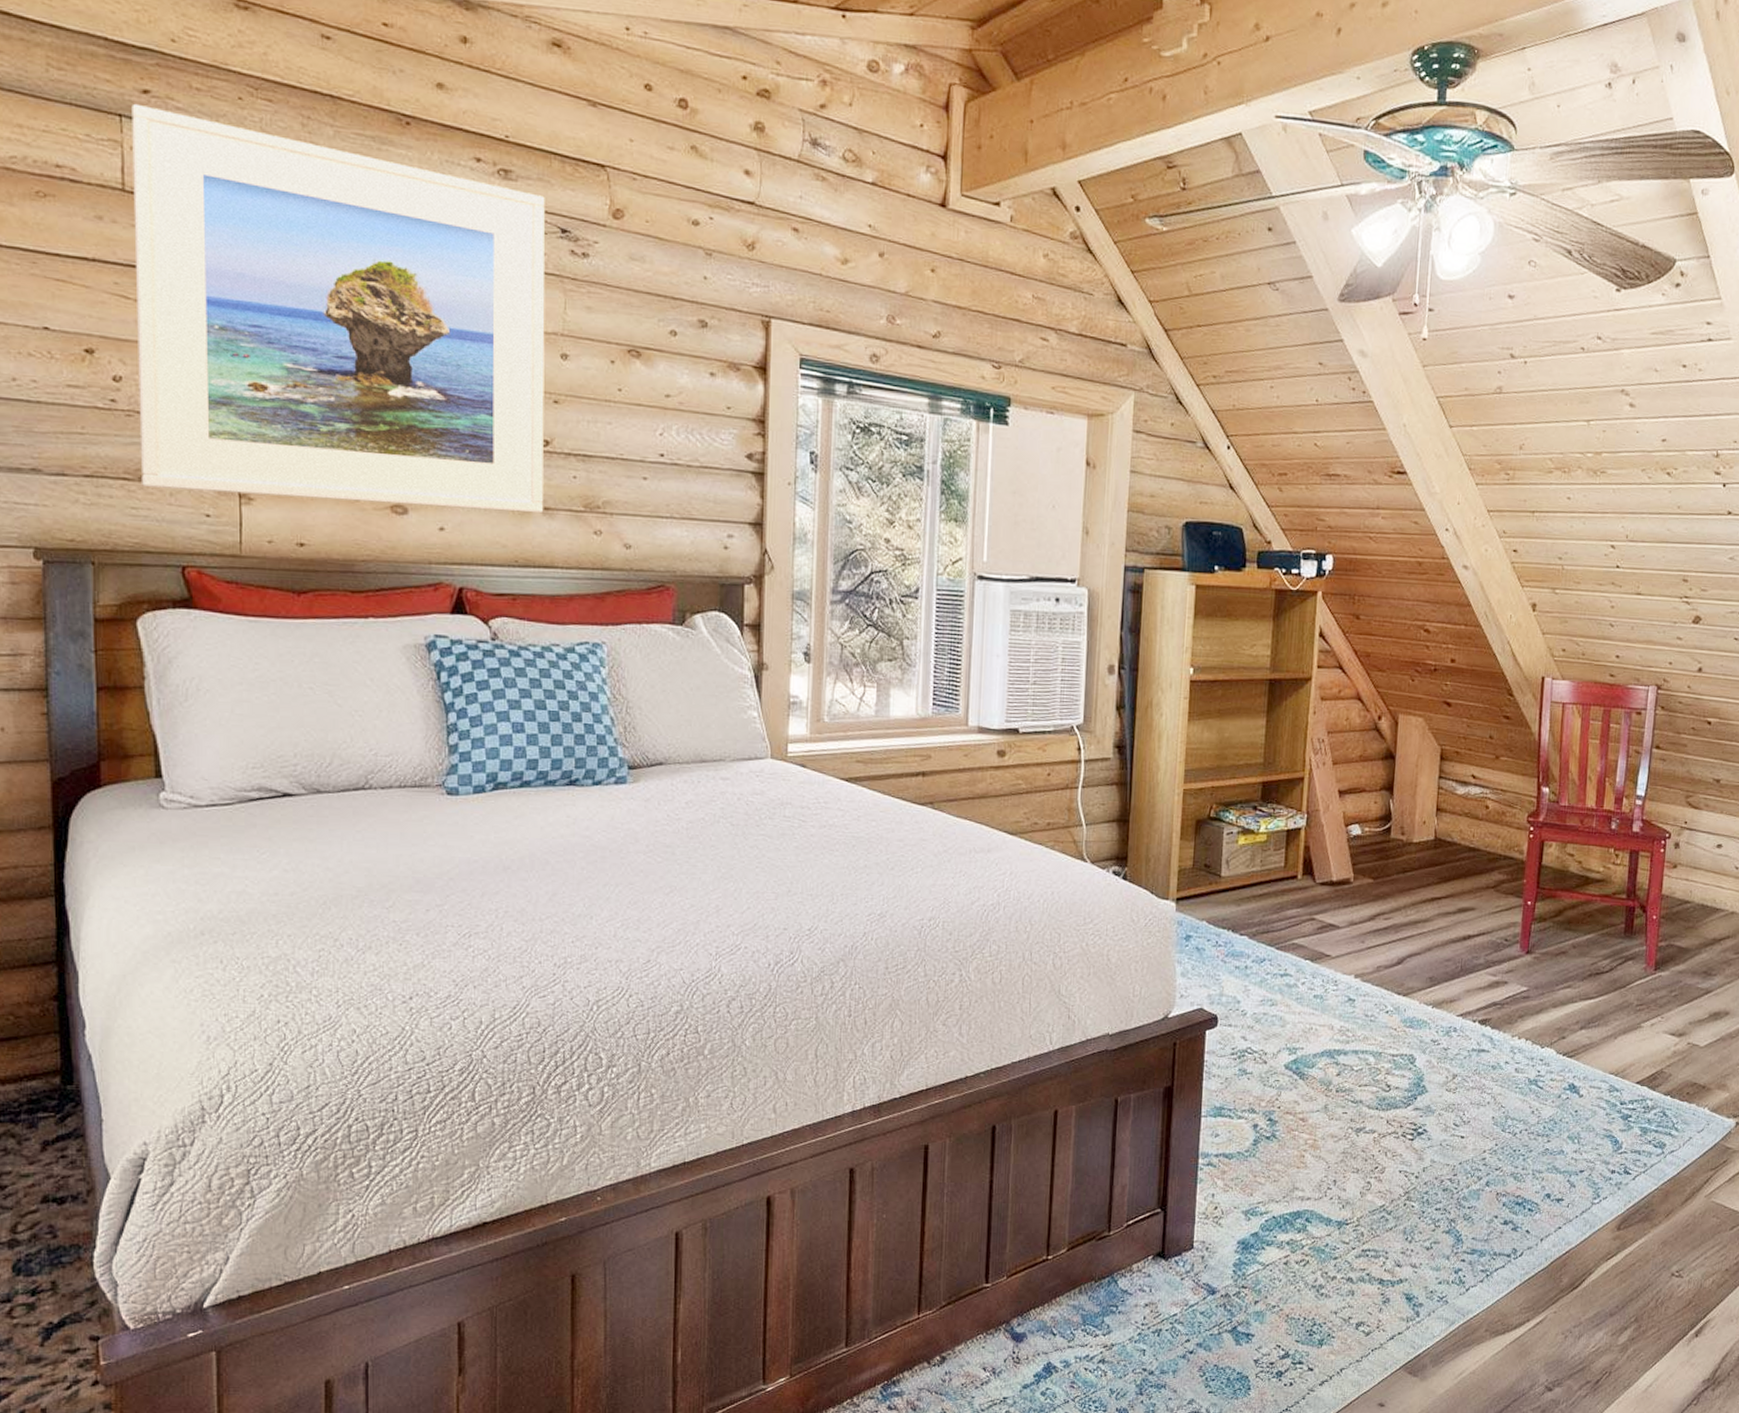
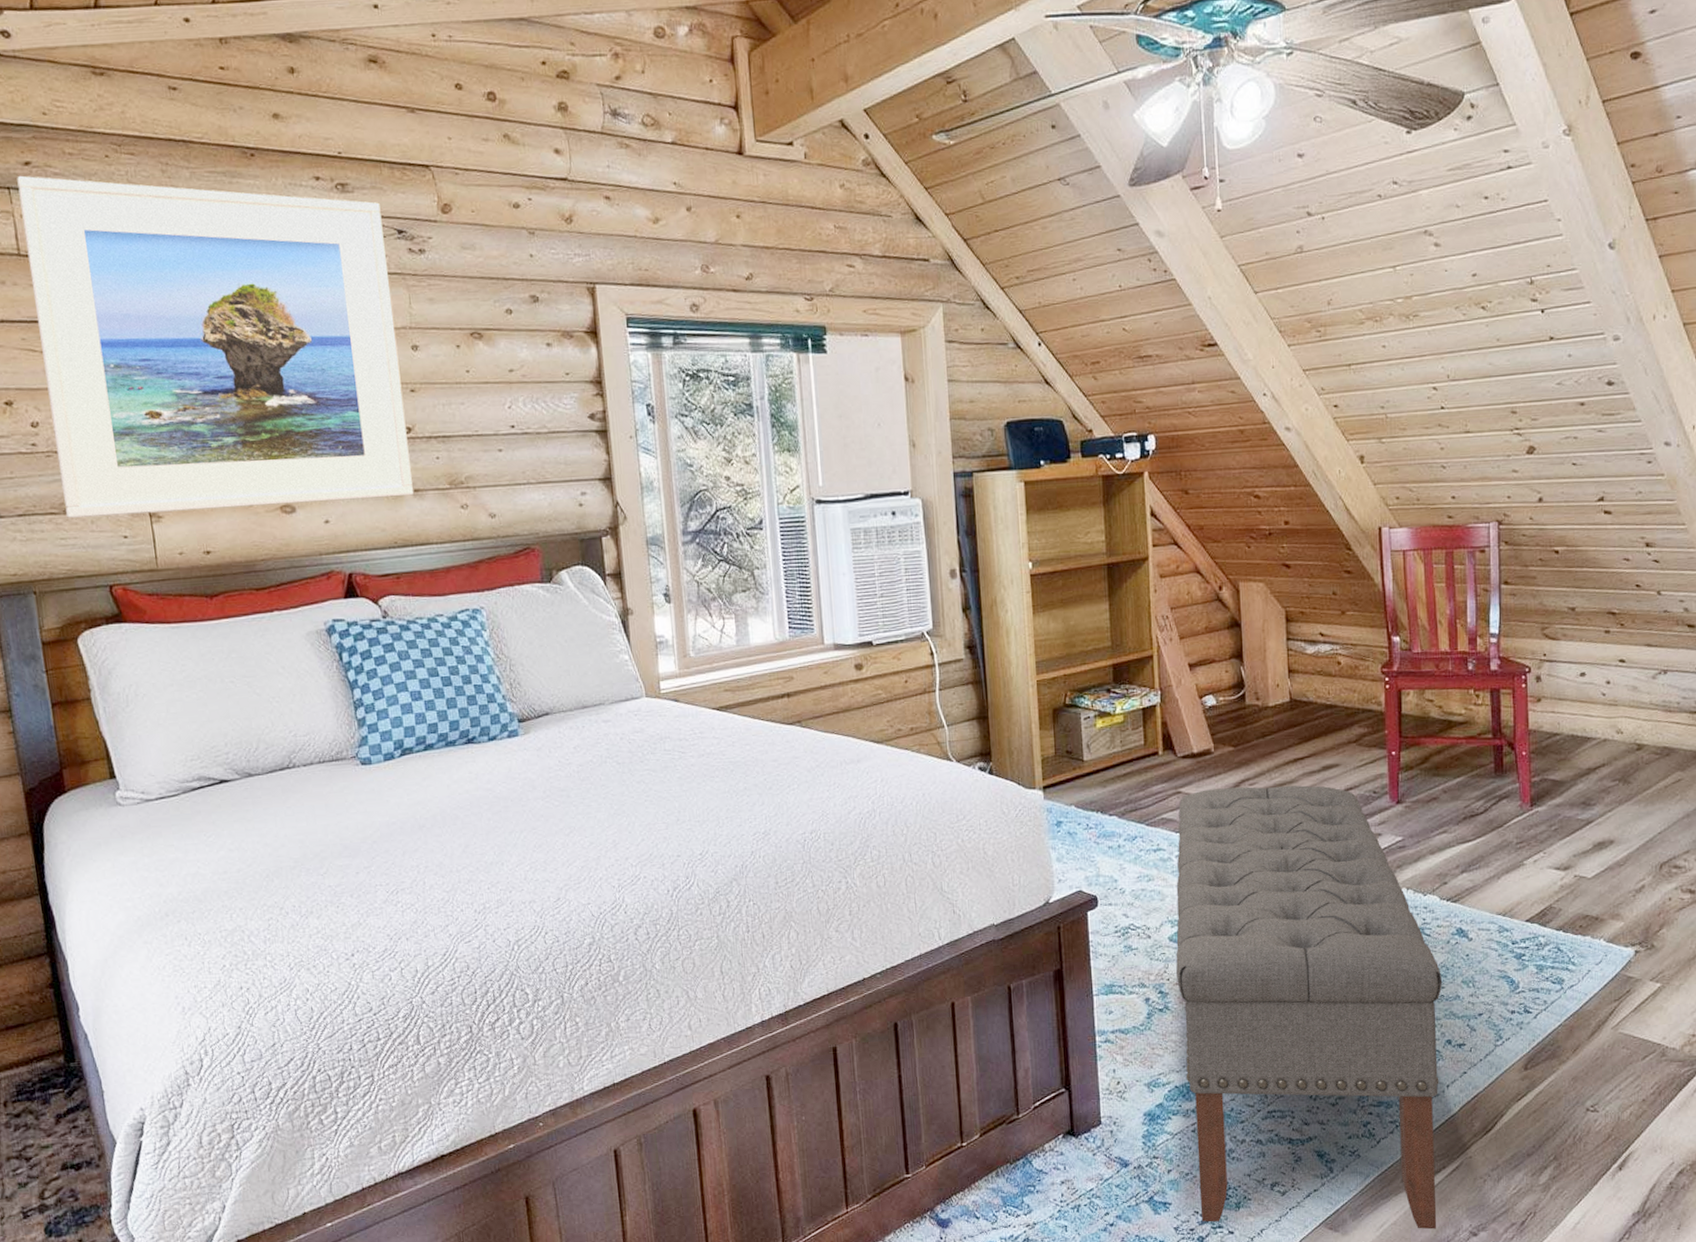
bench: none [1282,919,1549,1381] -> present [1176,785,1442,1230]

